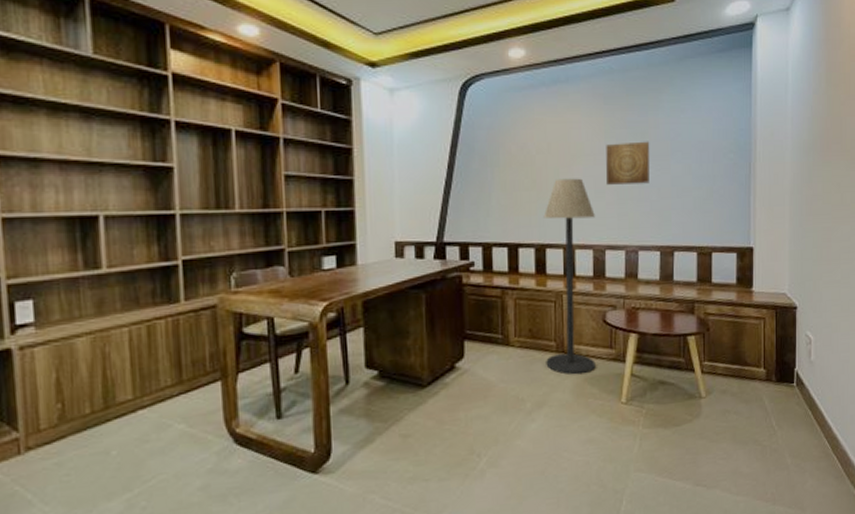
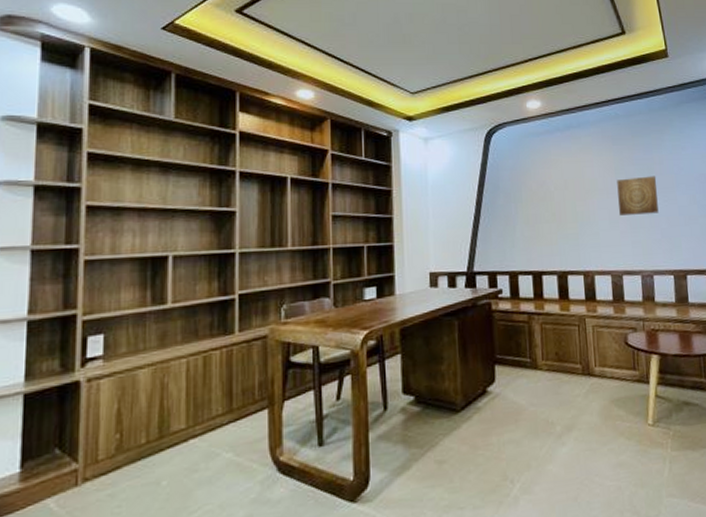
floor lamp: present [543,178,596,375] -> none [564,210,621,397]

